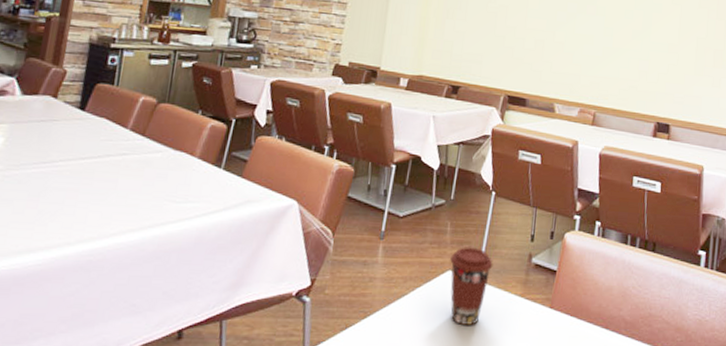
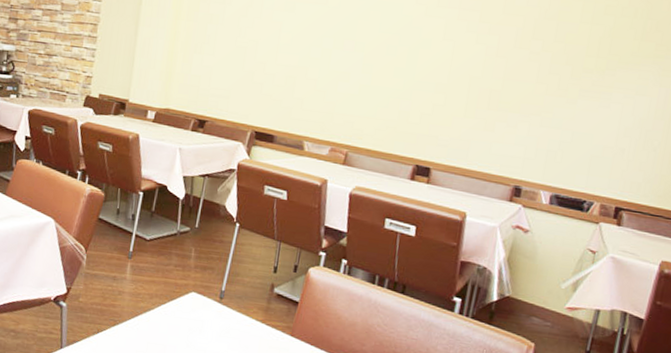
coffee cup: present [450,246,493,325] -> none [193,271,236,343]

